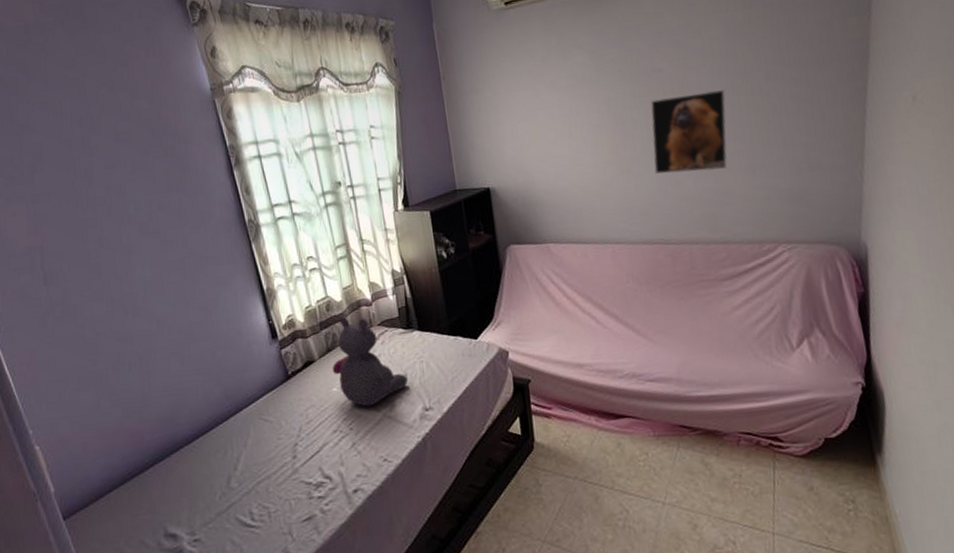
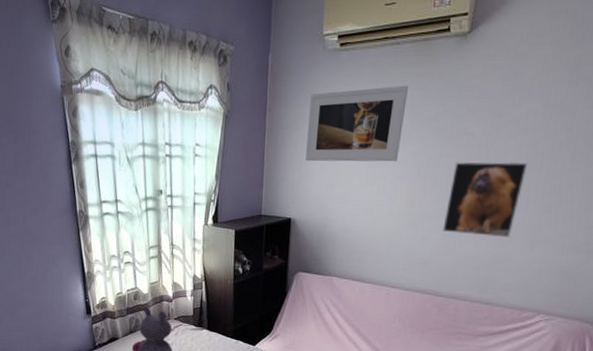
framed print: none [485,32,591,125] -> present [305,85,408,162]

